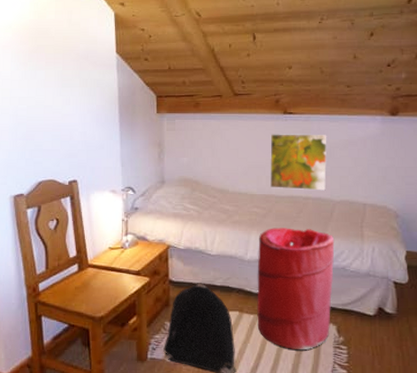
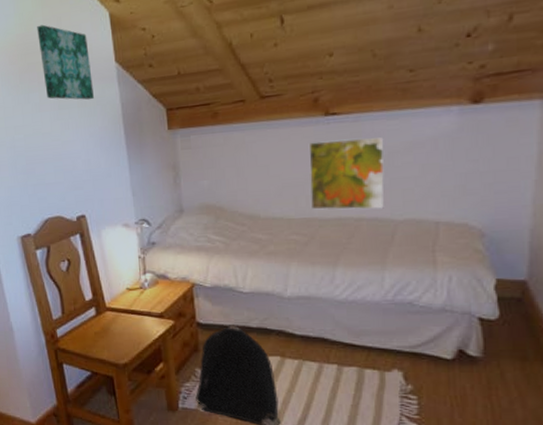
wall art: none [49,15,95,82] -> present [37,24,94,100]
laundry hamper: present [257,228,335,351] -> none [300,257,398,401]

